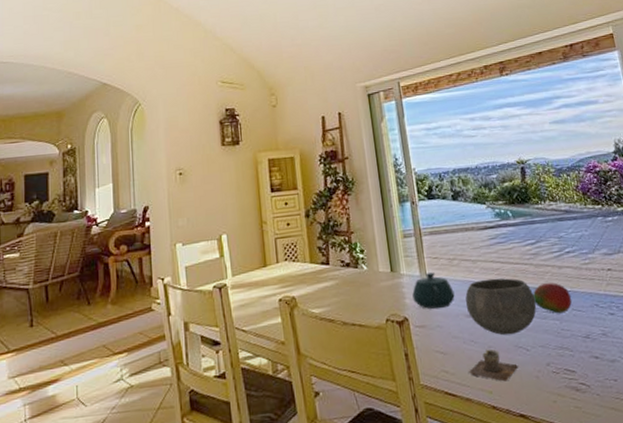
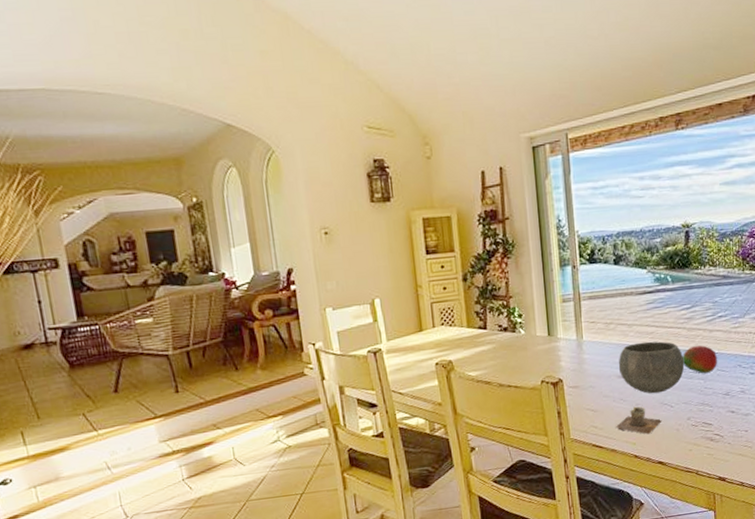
teapot: present [412,272,455,309] -> none [568,336,609,371]

